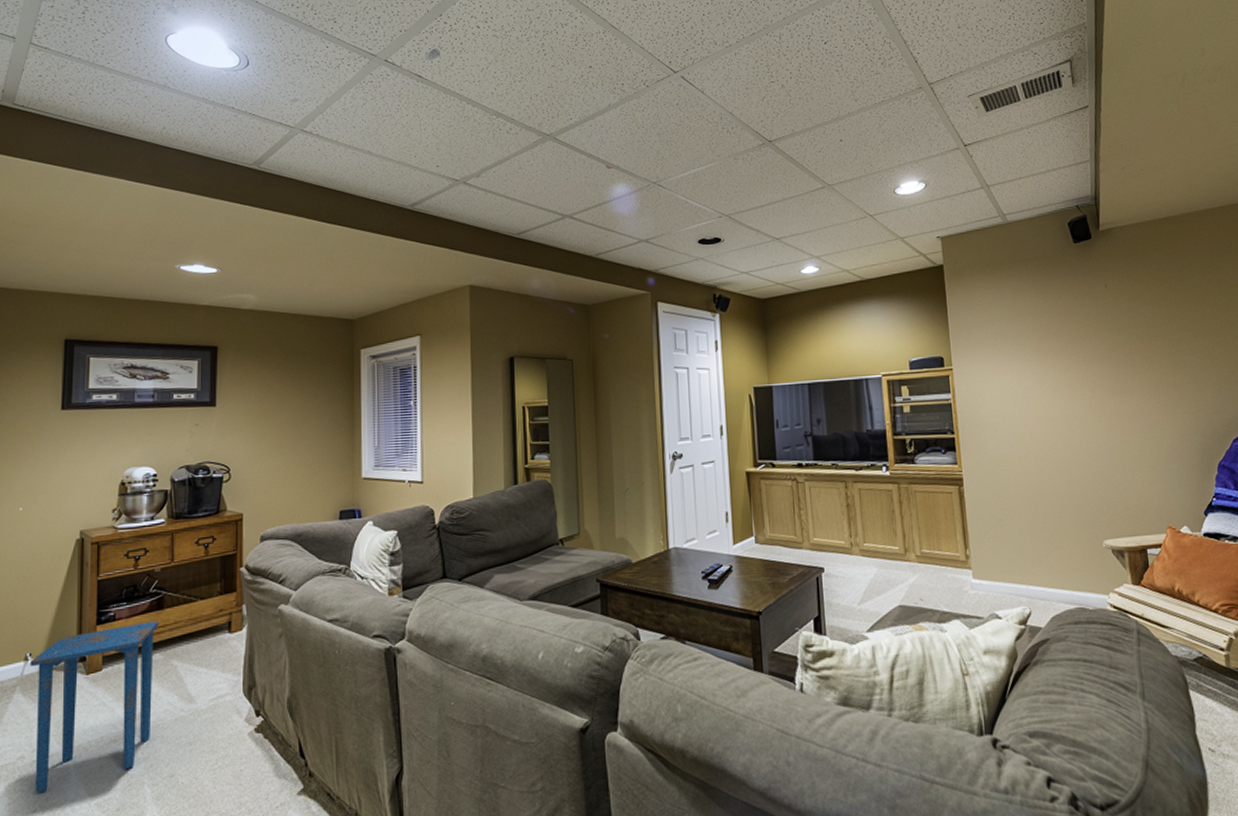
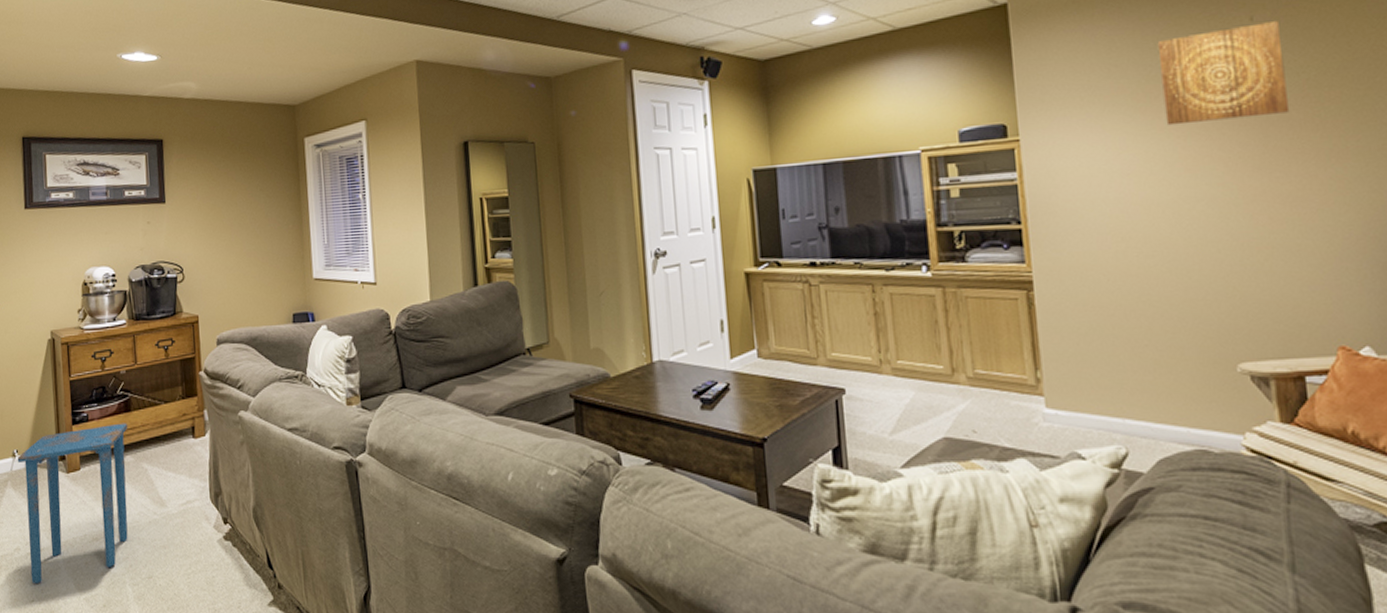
wall art: none [1045,289,1132,362] -> present [1157,21,1290,126]

